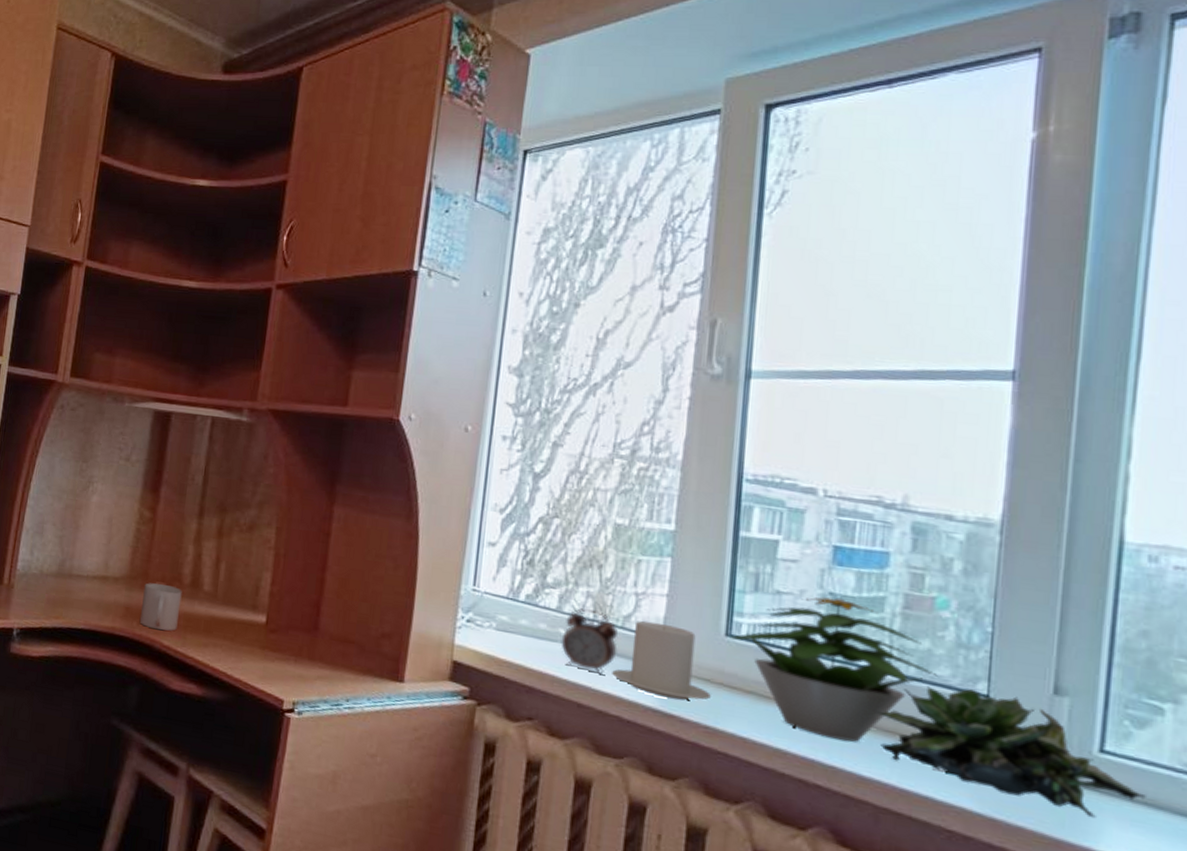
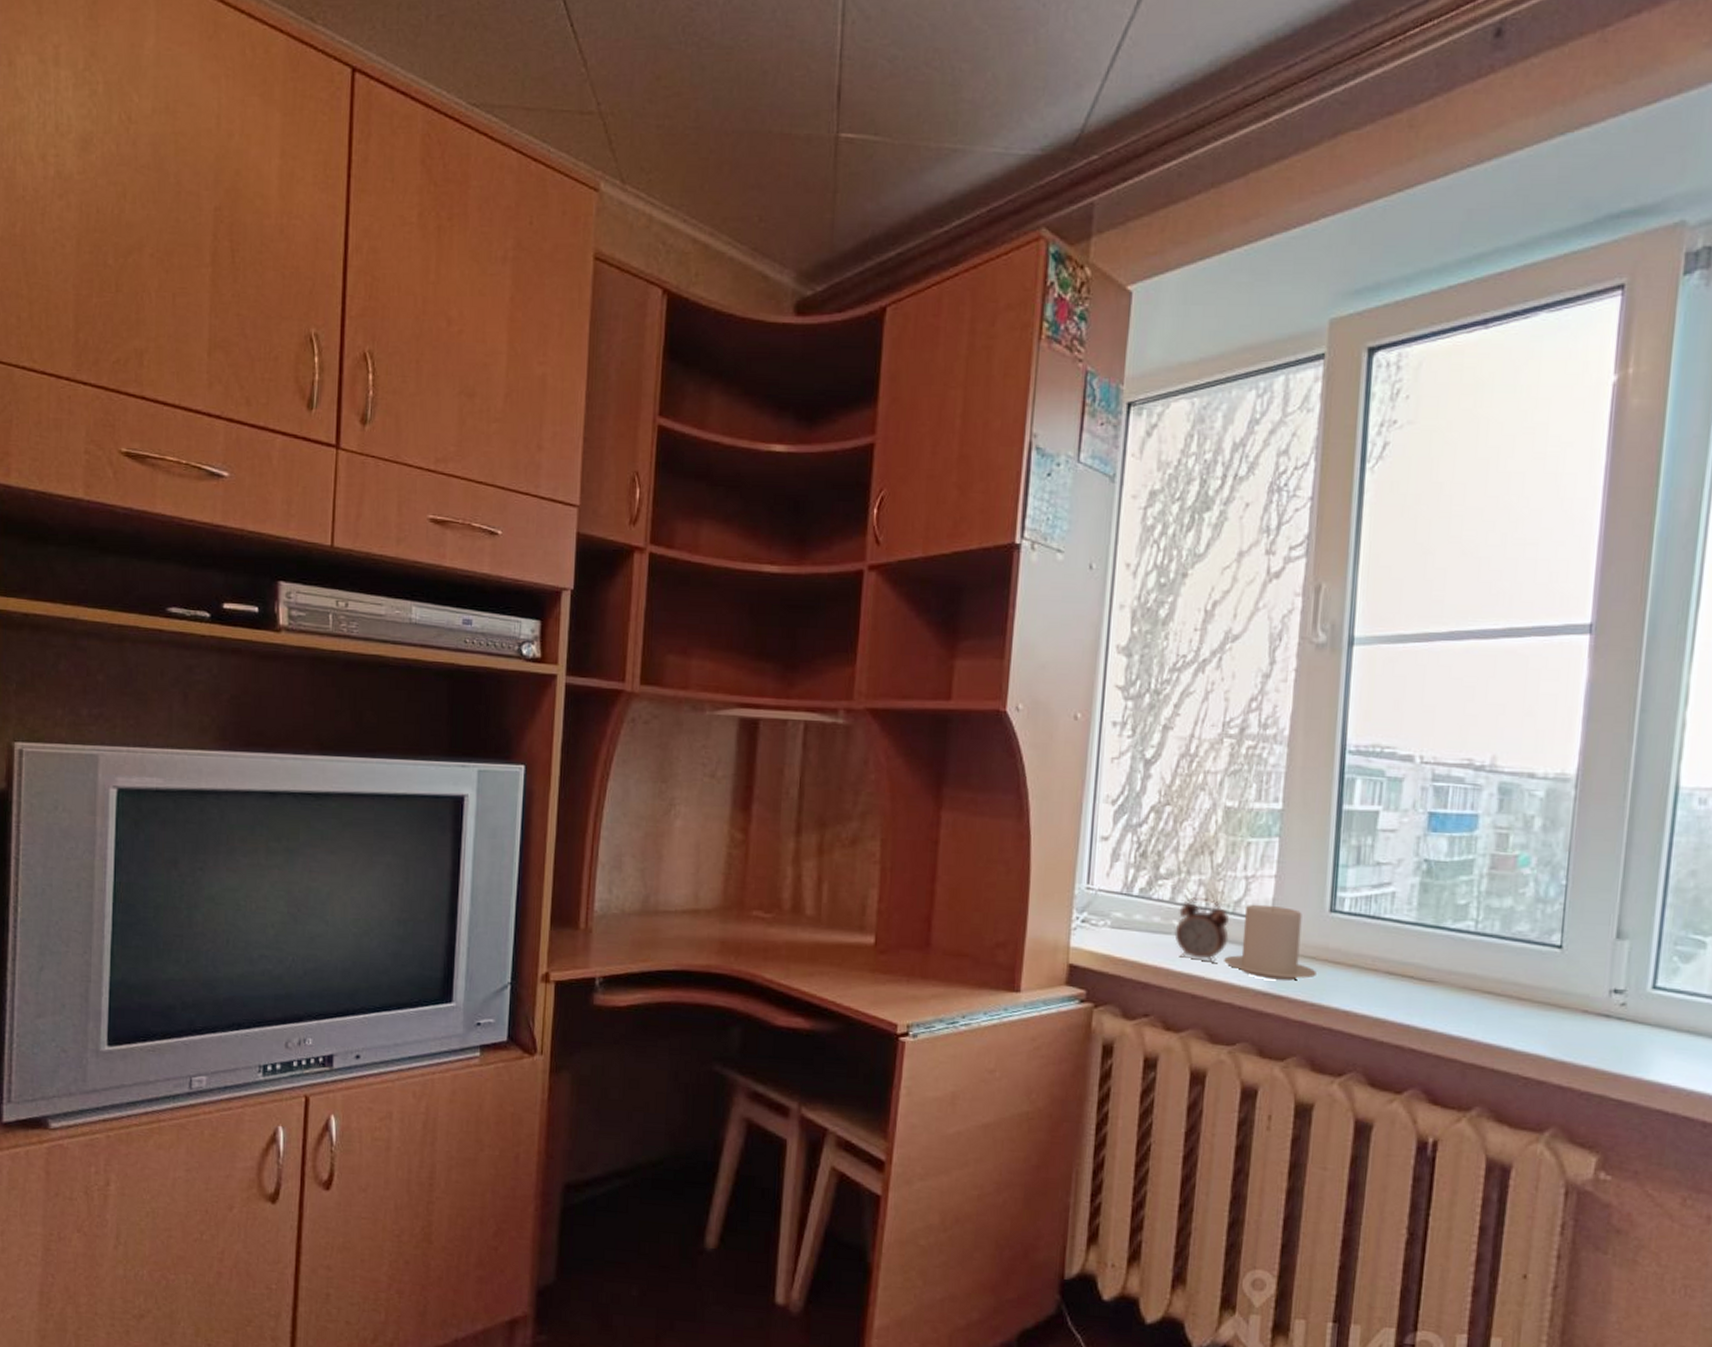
mug: present [139,582,182,631] -> none [737,911,783,964]
potted flower: present [729,597,938,742] -> none [1333,864,1518,1004]
succulent plant: present [876,686,1146,819] -> none [1464,940,1689,1051]

